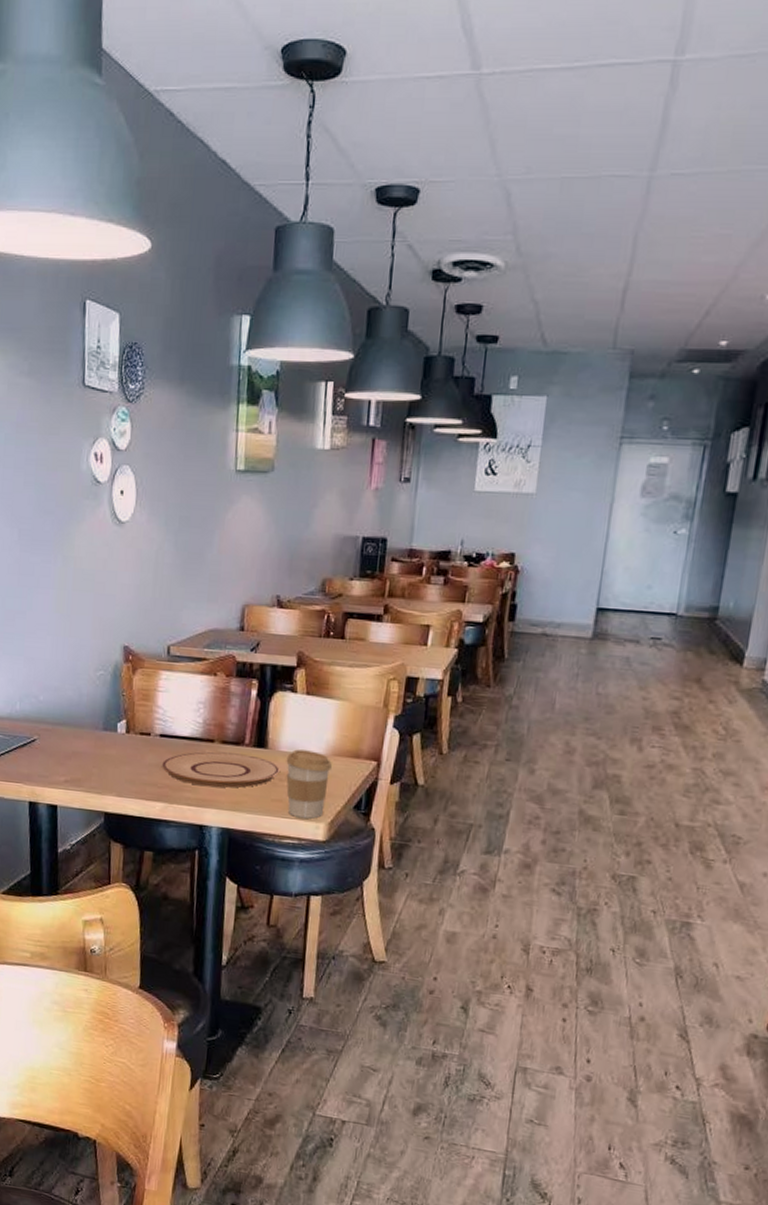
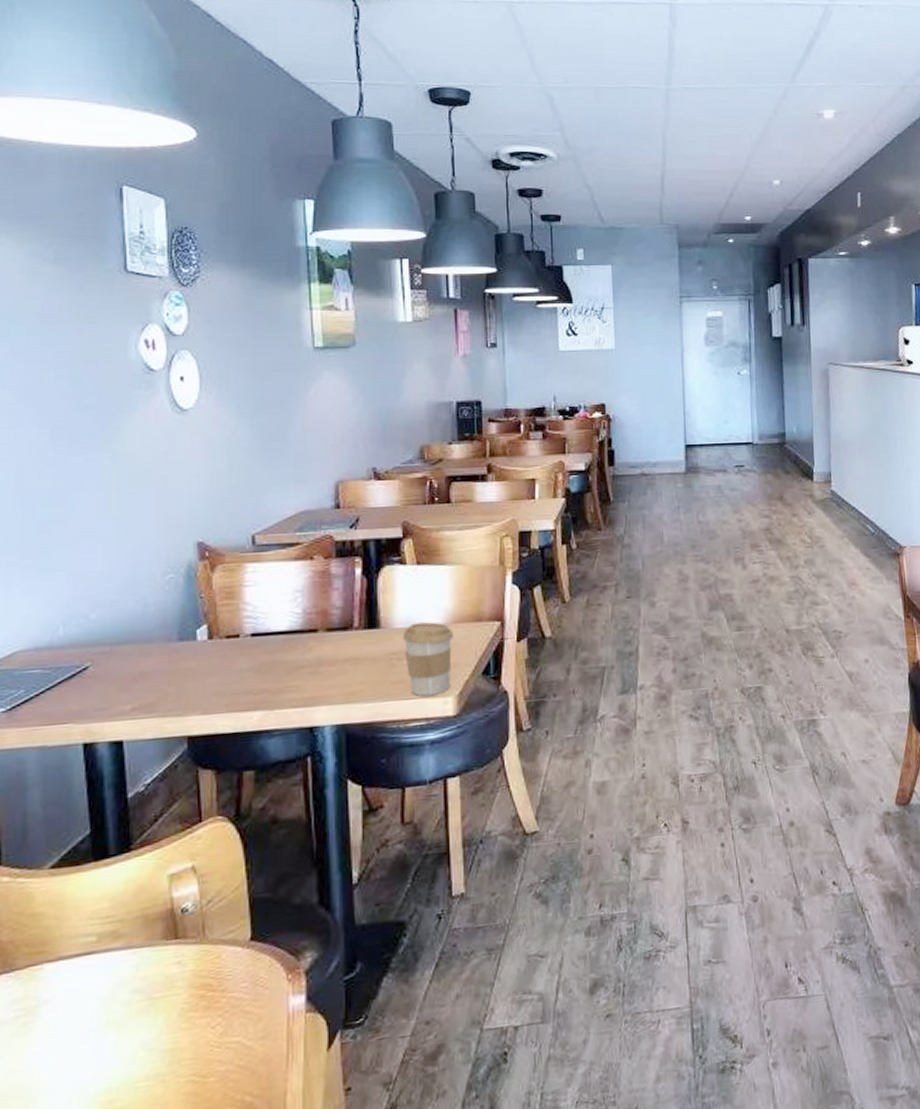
plate: present [162,751,280,788] -> none [257,638,396,683]

